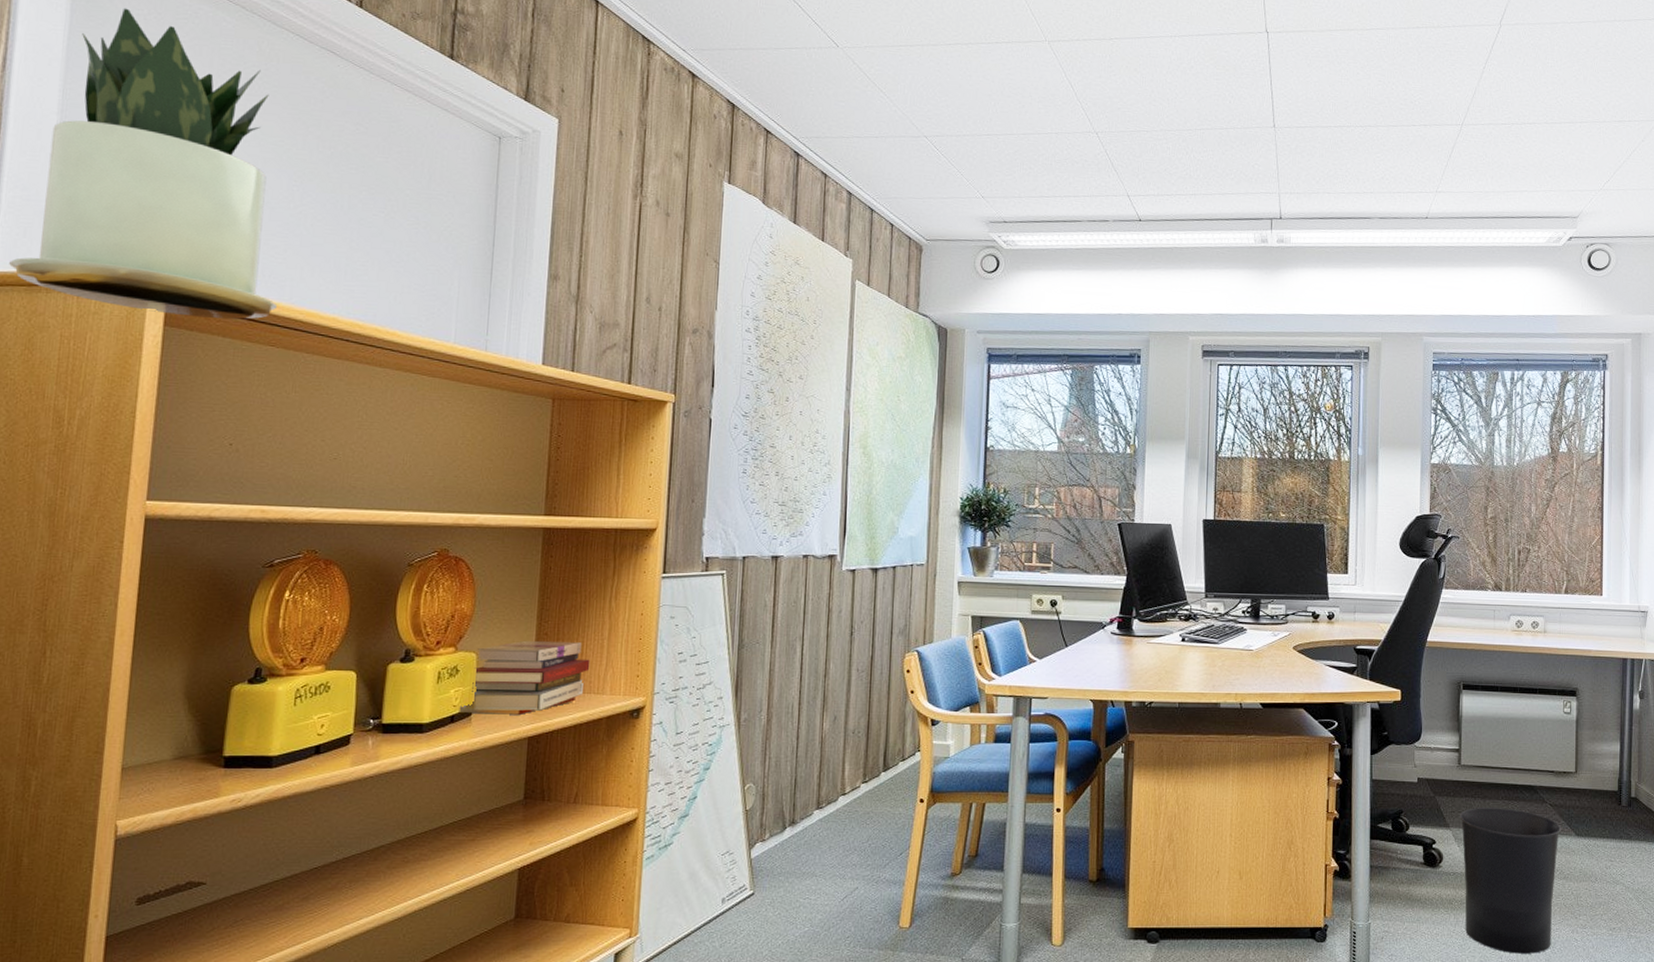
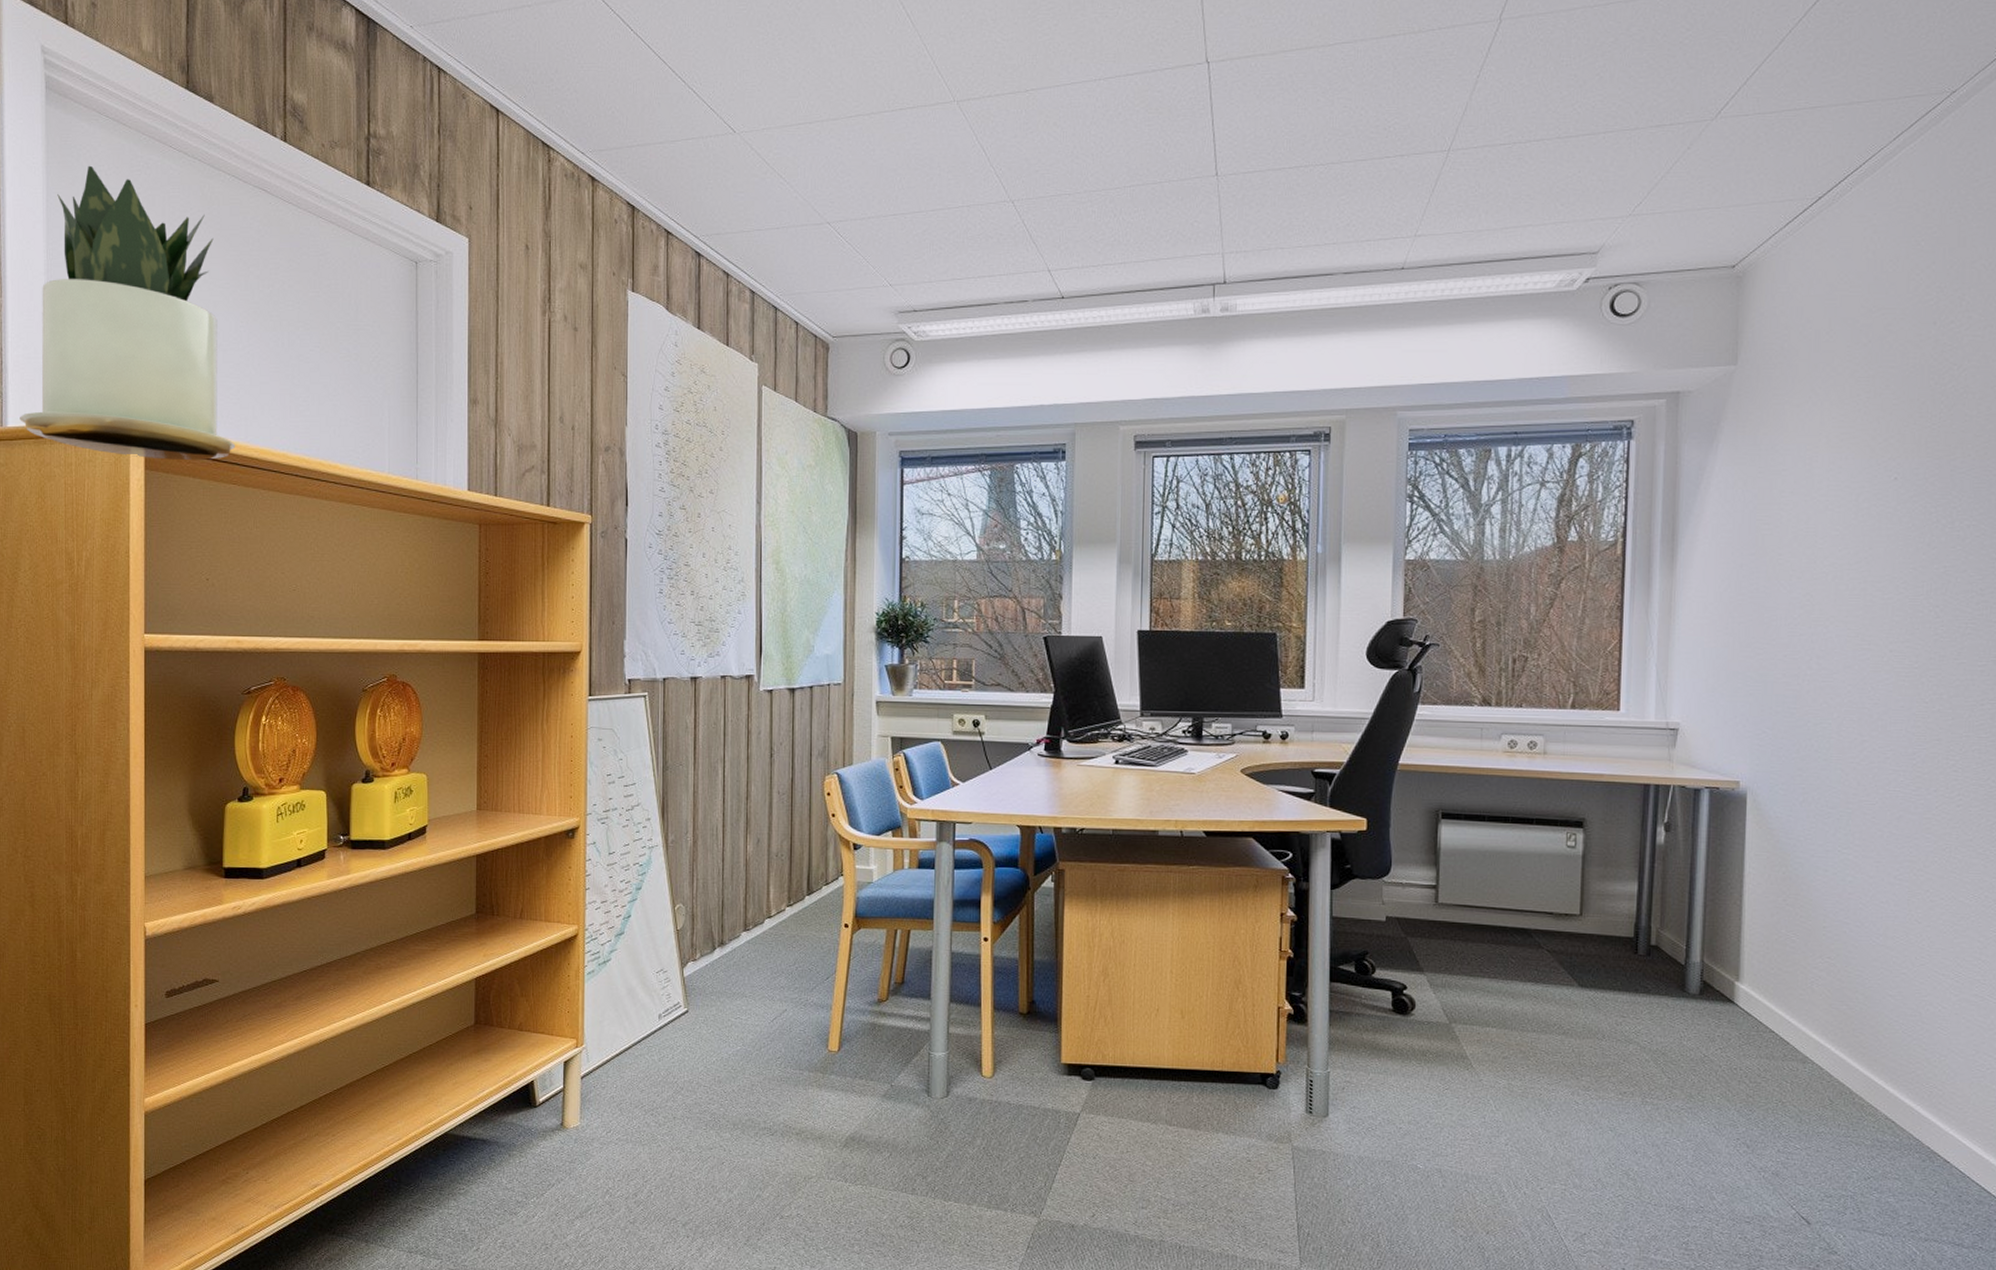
books: present [459,640,591,715] -> none [415,762,527,833]
waste bin: present [1460,808,1562,954] -> none [1437,951,1562,1115]

